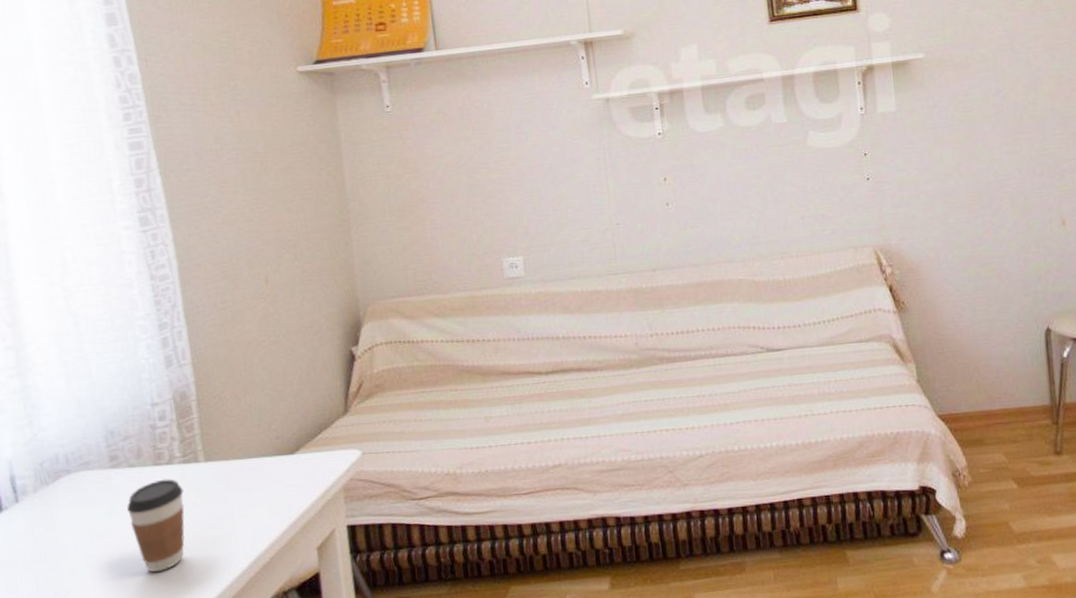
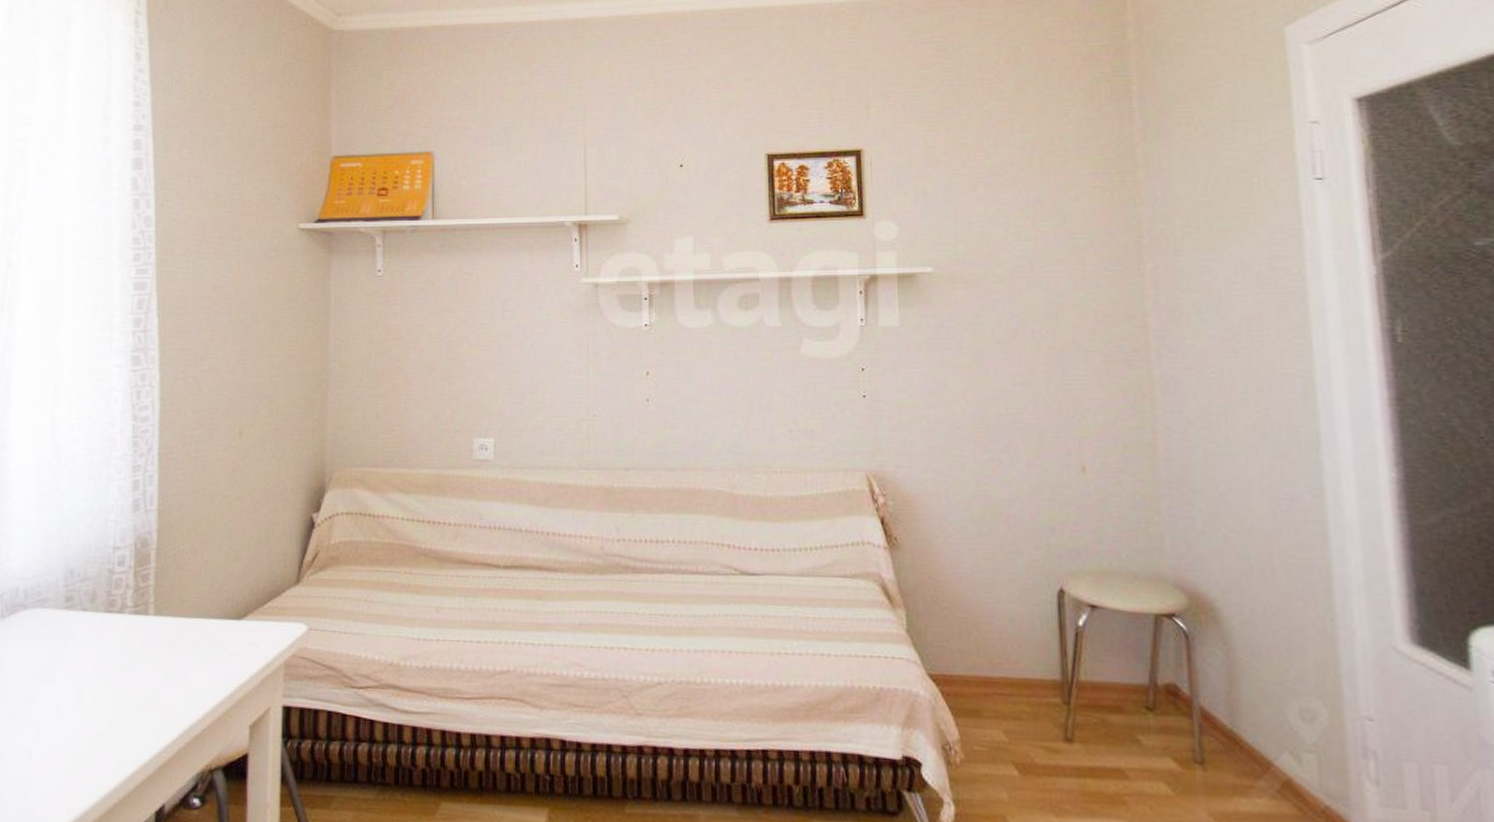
coffee cup: present [127,479,185,573] -> none [73,628,129,728]

